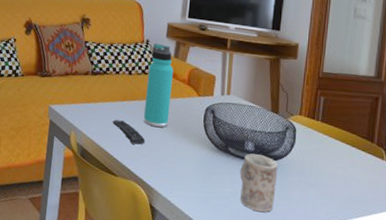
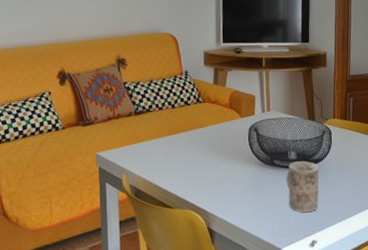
remote control: present [112,119,146,145] -> none [162,154,196,175]
thermos bottle: present [144,43,174,128] -> none [190,73,216,155]

